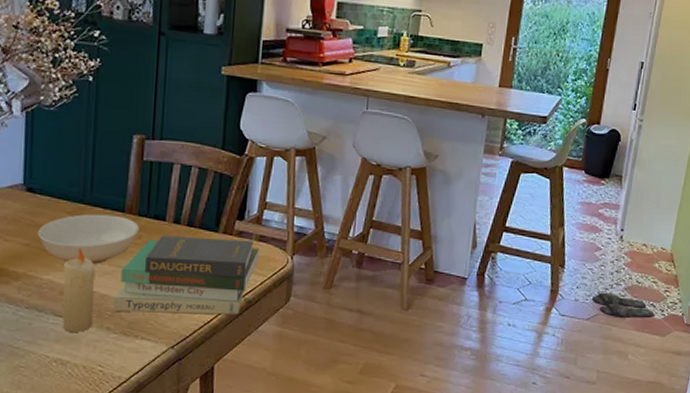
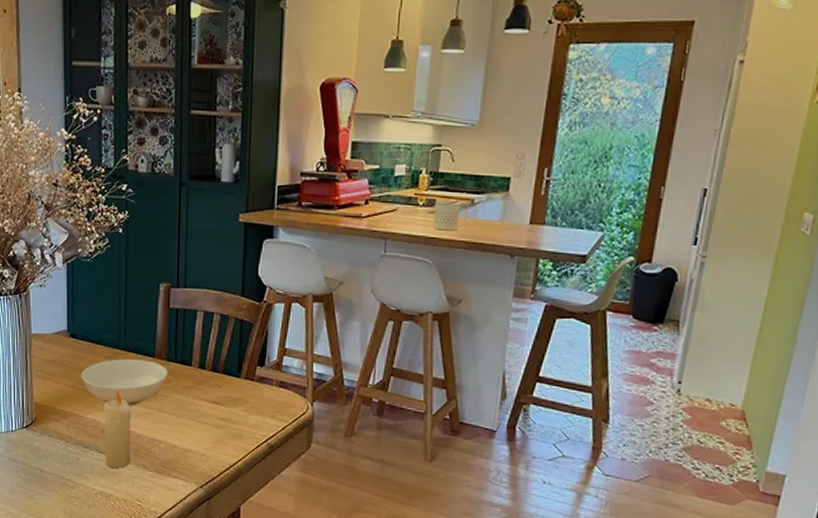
books: present [113,236,259,315] -> none [148,380,280,459]
mug: none [413,63,444,91] -> present [433,202,468,231]
slippers: present [592,292,655,318] -> none [642,451,721,483]

